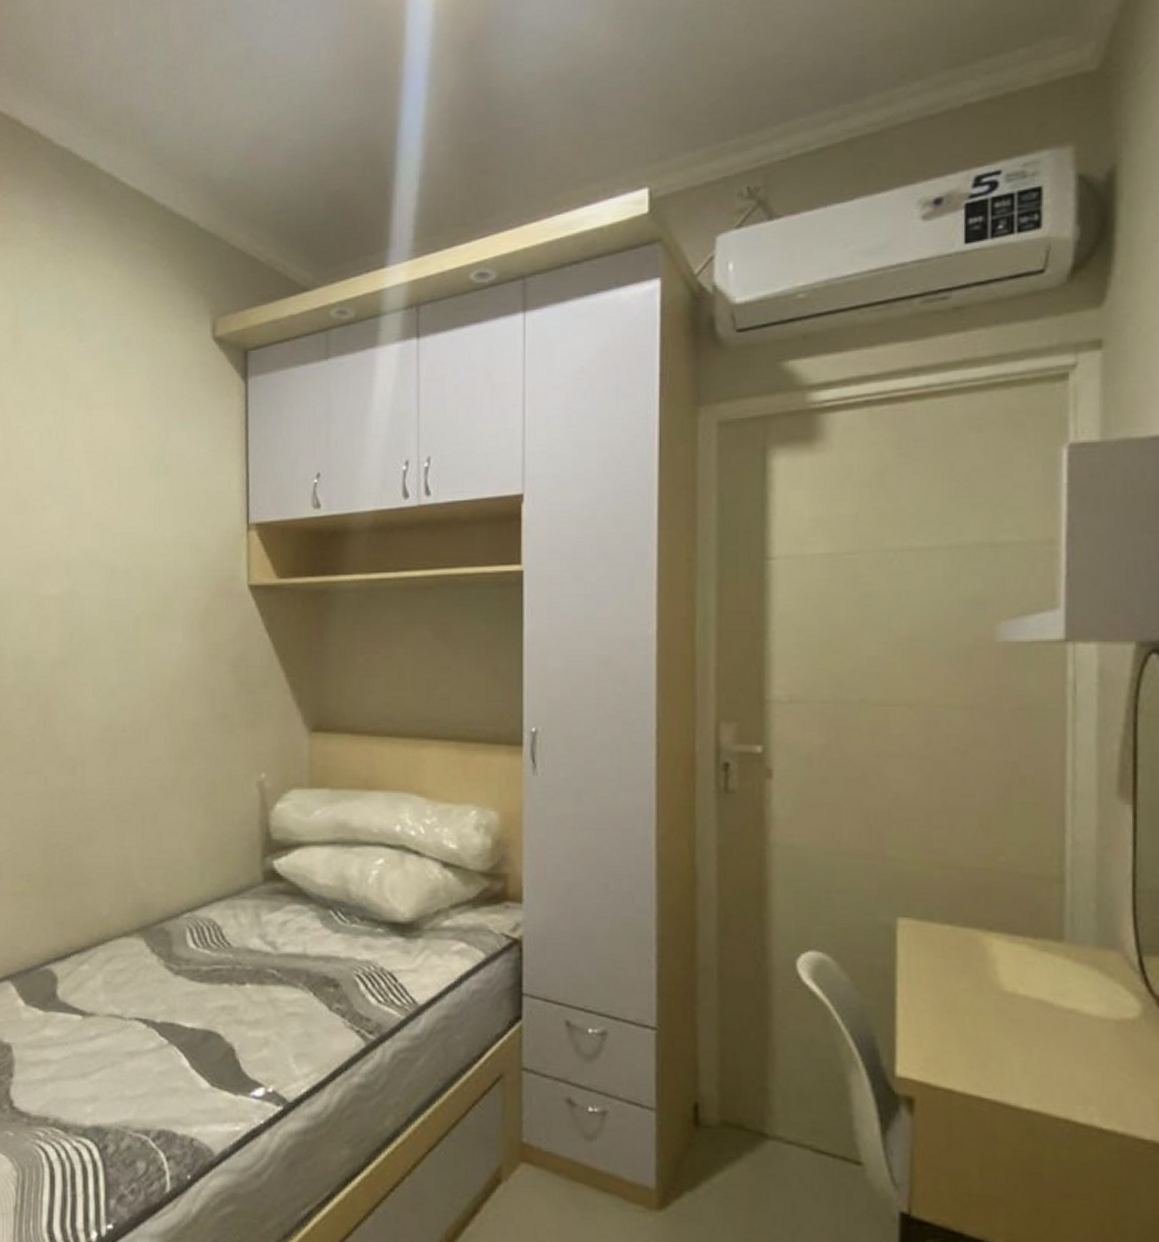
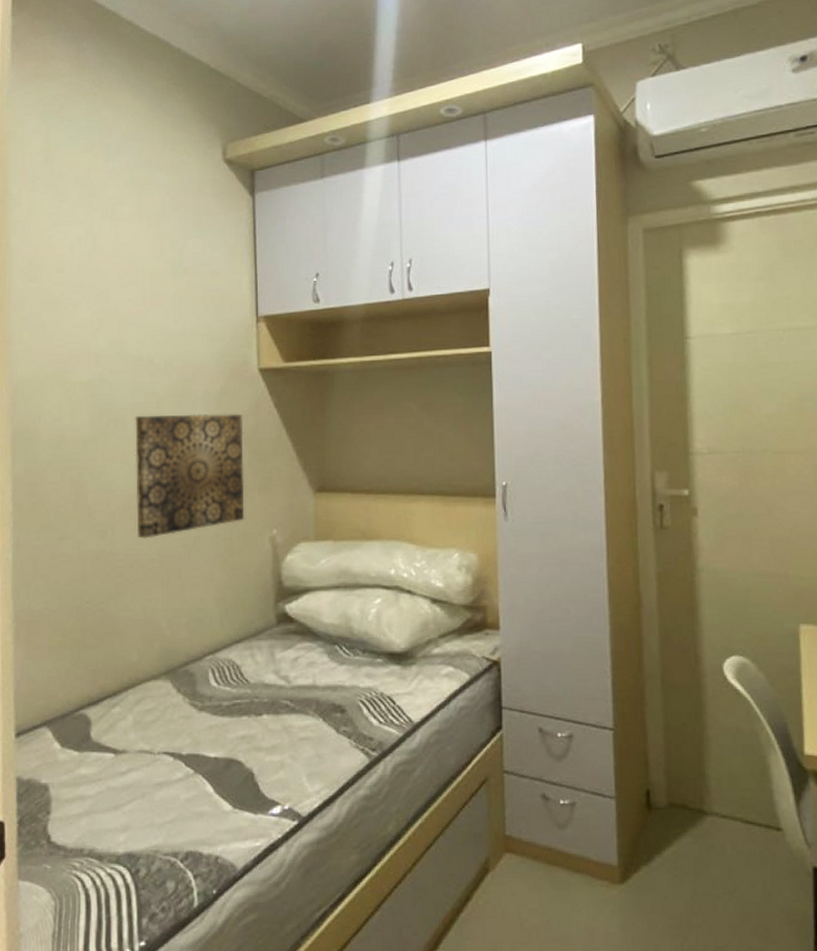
wall art: none [108,636,230,777] -> present [134,413,245,539]

